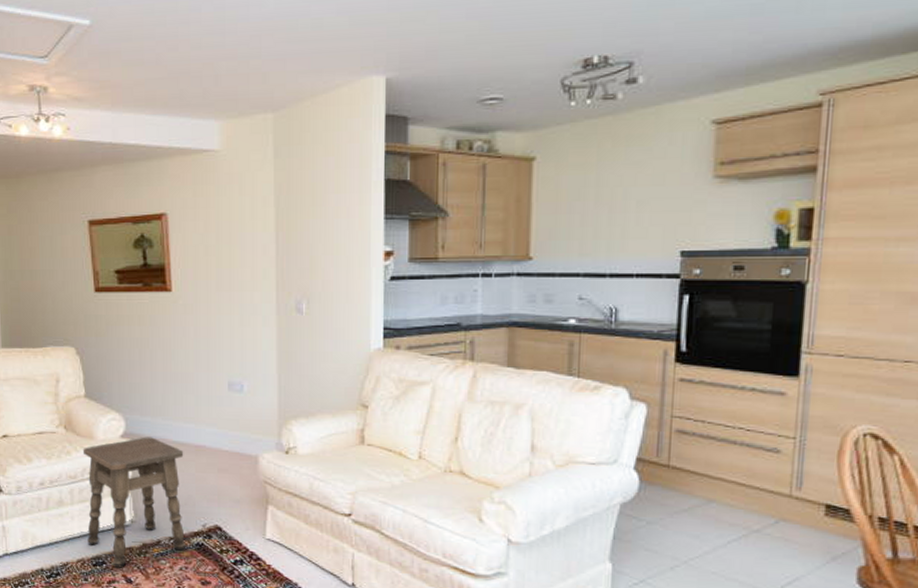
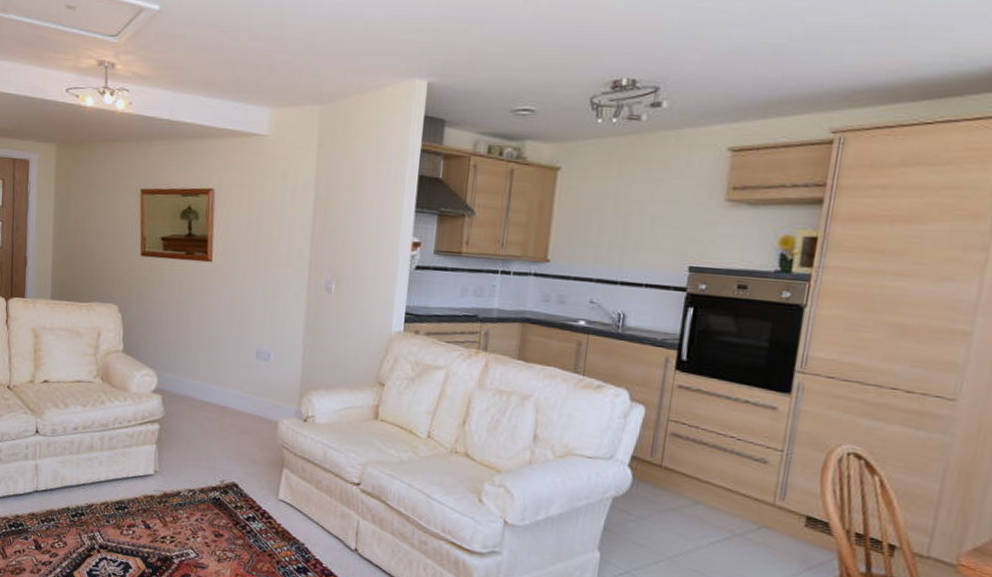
side table: present [82,437,185,568] -> none [112,394,210,514]

